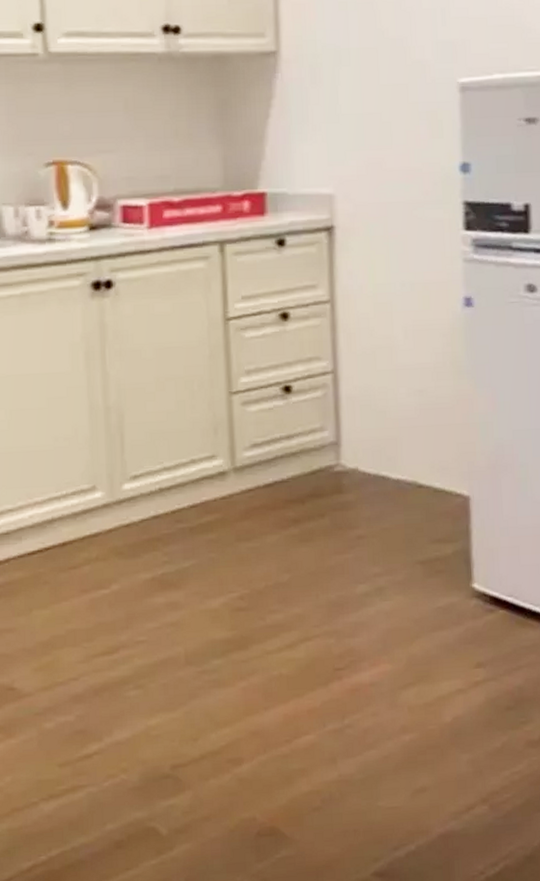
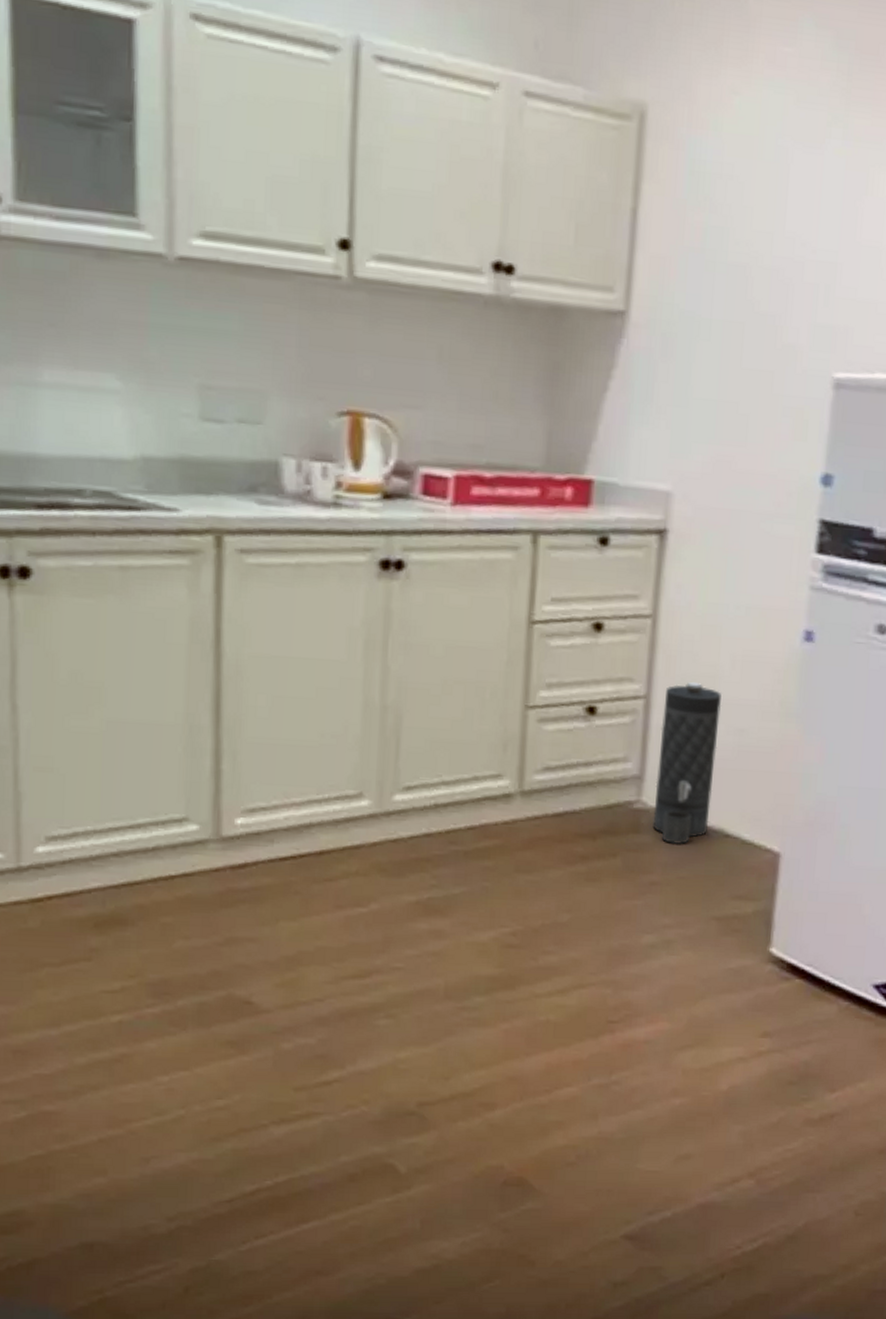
canister: none [349,353,403,500] -> present [652,681,722,845]

